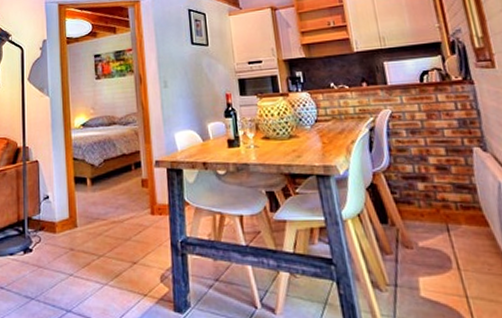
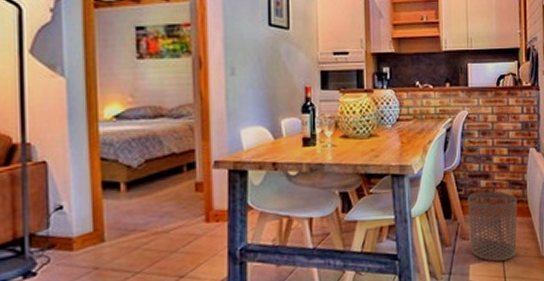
waste bin: none [404,195,477,277] -> present [468,191,518,262]

